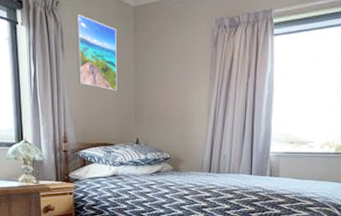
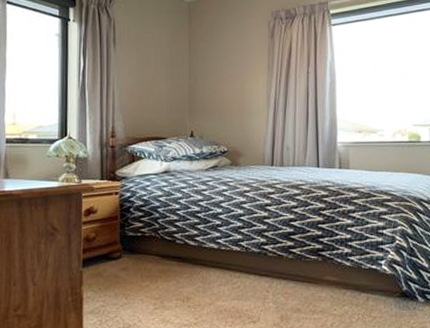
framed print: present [75,15,117,91] -> none [129,11,170,83]

